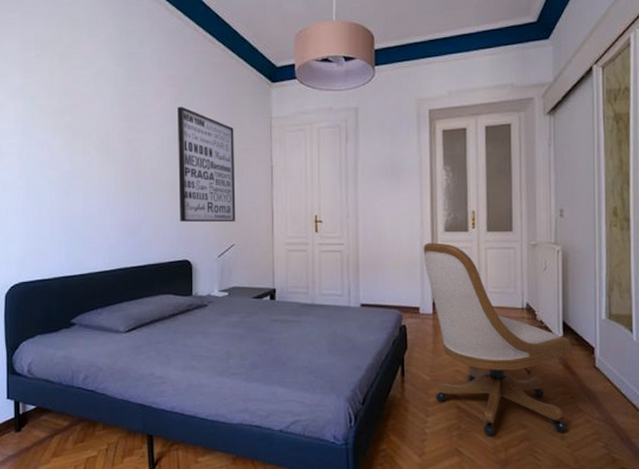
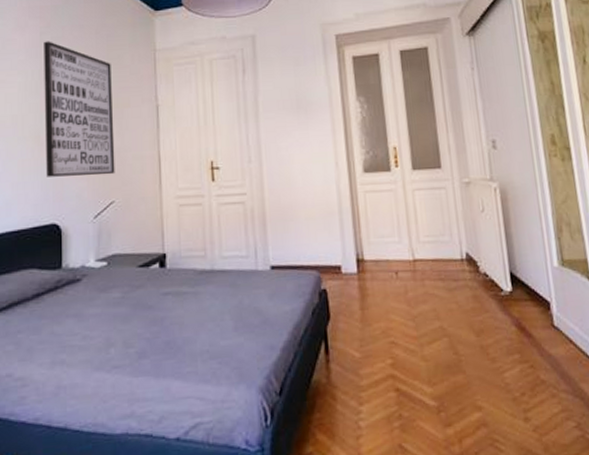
chair: present [423,242,573,436] -> none [340,186,530,424]

